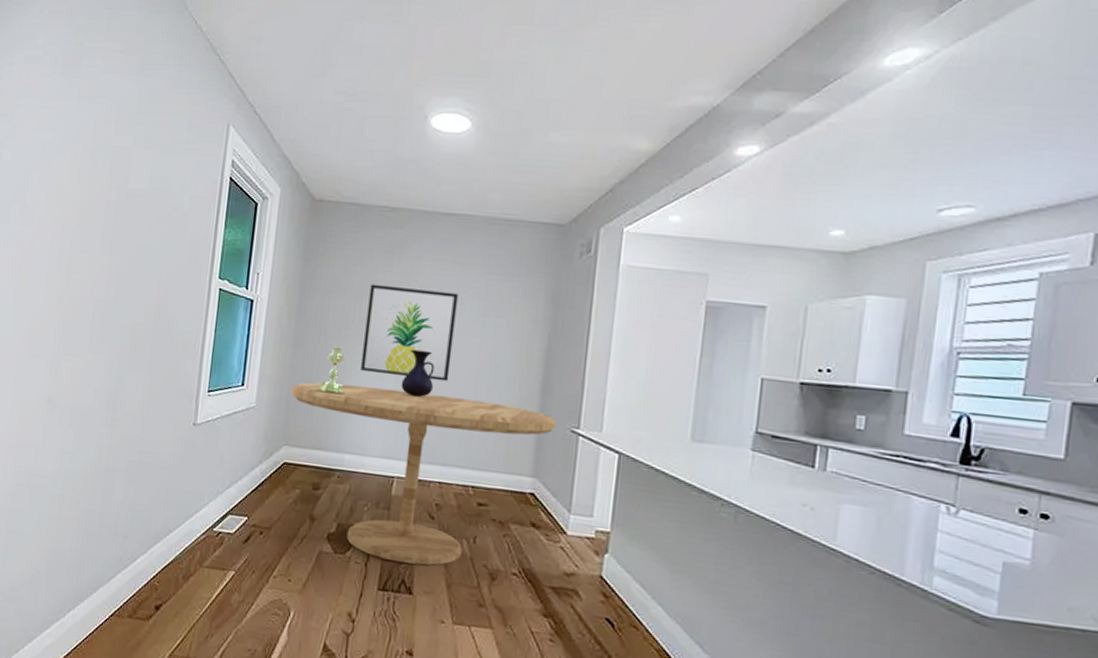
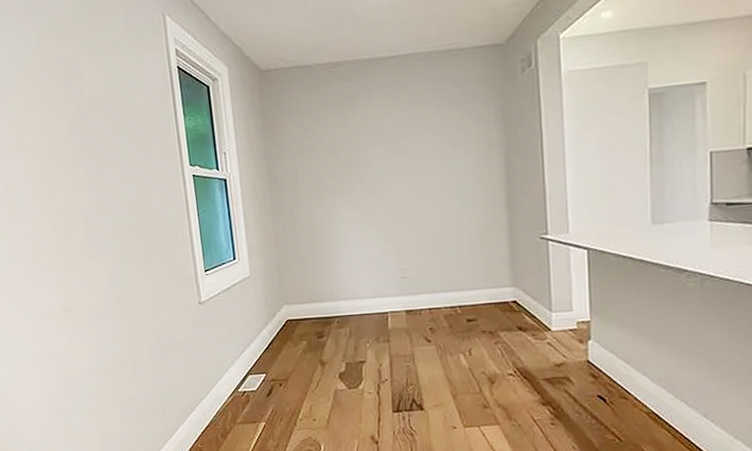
dining table: present [290,382,555,566] -> none [278,226,525,386]
candlestick: present [316,346,347,395] -> none [301,206,330,251]
wall art: present [361,284,458,382] -> none [331,132,420,223]
vase: present [401,349,435,397] -> none [377,192,407,237]

